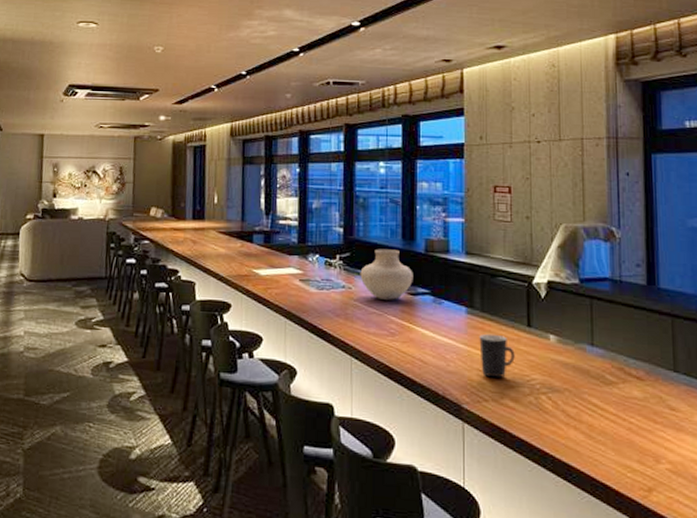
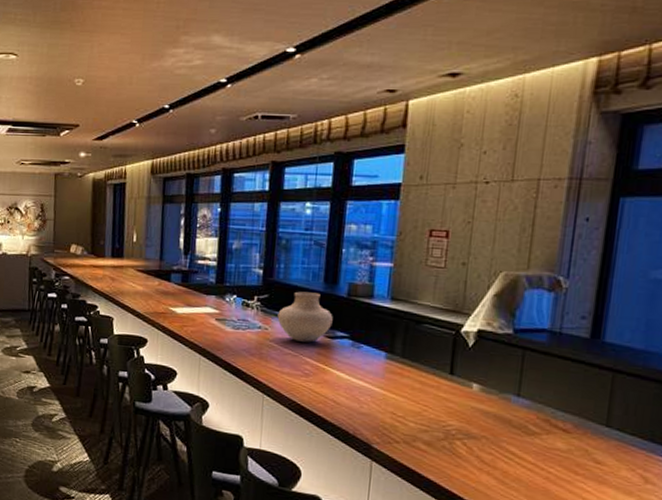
mug: present [479,333,515,379] -> none [395,379,433,422]

